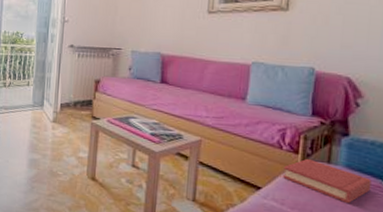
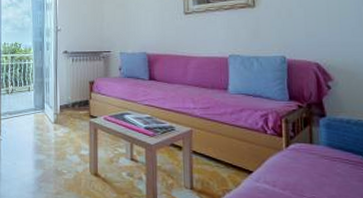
hardback book: present [283,158,372,204] -> none [271,140,354,181]

